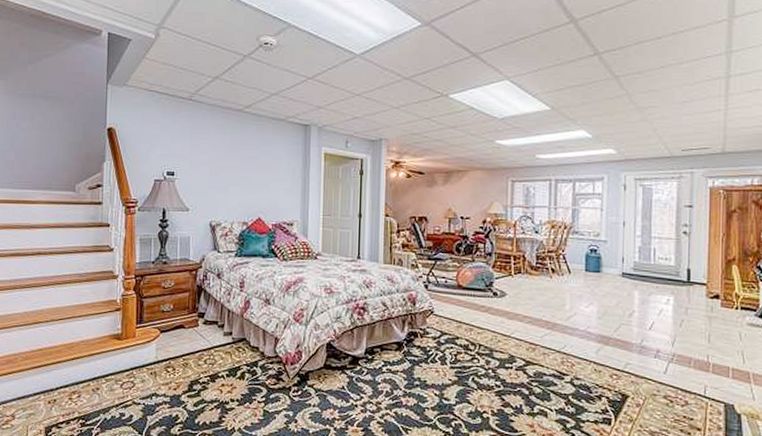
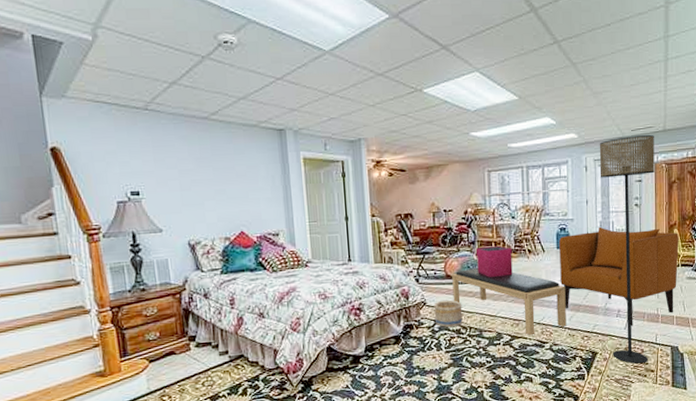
basket: none [441,311,473,342] -> present [434,299,463,328]
bench: none [463,281,593,364] -> present [452,268,567,336]
storage bin: none [492,260,533,294] -> present [476,245,513,277]
armchair: none [587,252,739,372] -> present [559,226,679,327]
floor lamp: none [641,156,710,419] -> present [599,134,655,364]

